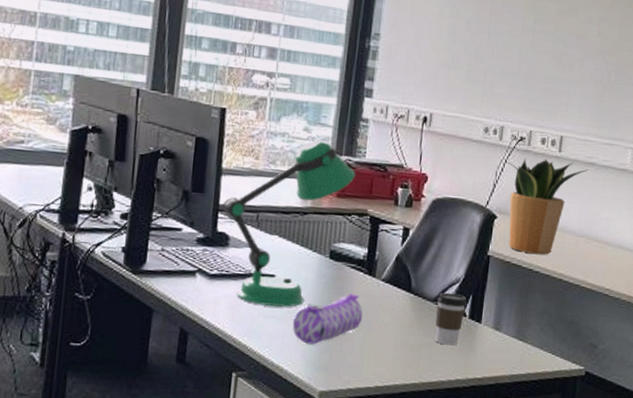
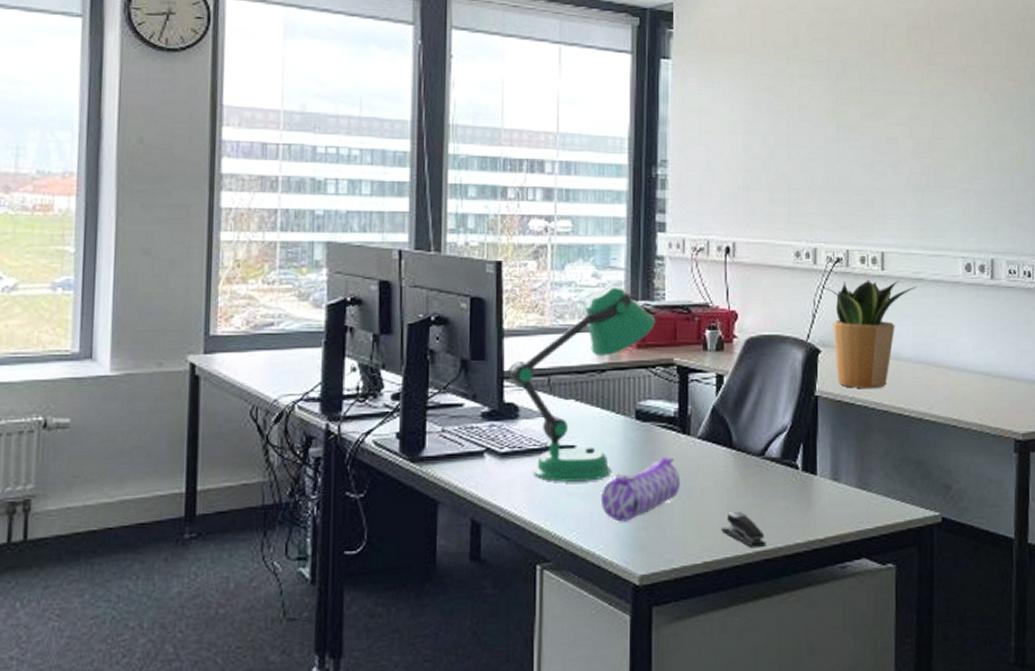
stapler: none [393,347,431,380] -> present [721,512,767,548]
coffee cup: present [435,292,467,346] -> none [763,443,798,505]

